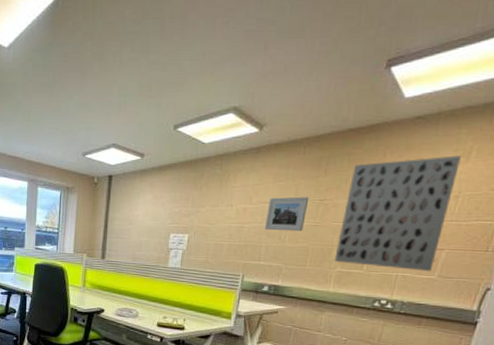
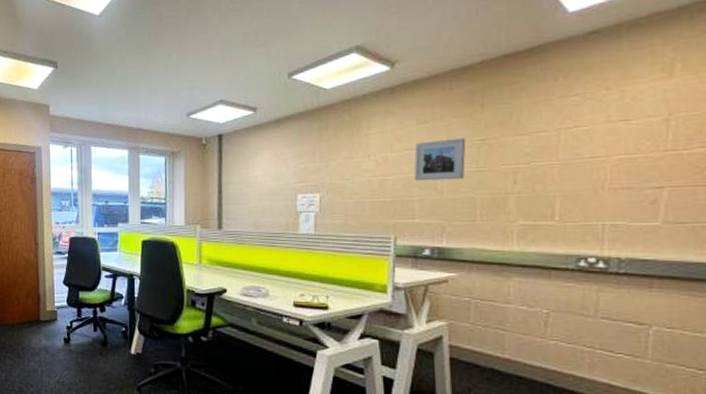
wall art: present [334,155,461,271] -> none [512,70,662,217]

